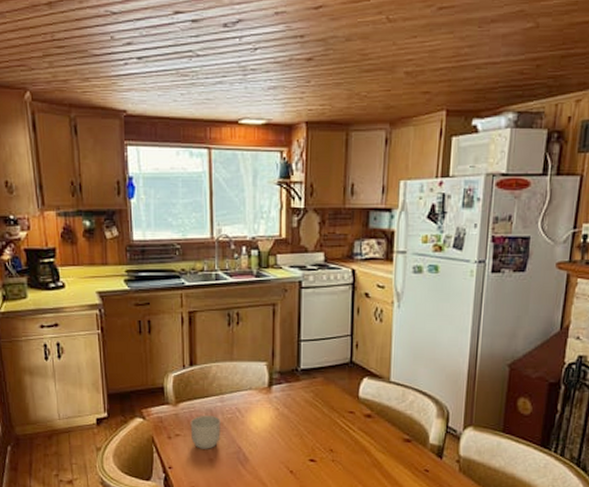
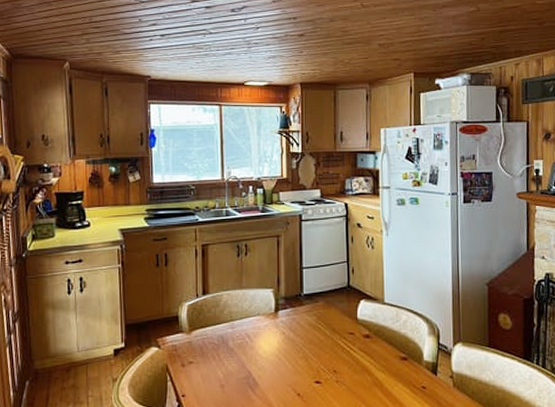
mug: present [190,416,221,449] -> none [203,342,231,376]

